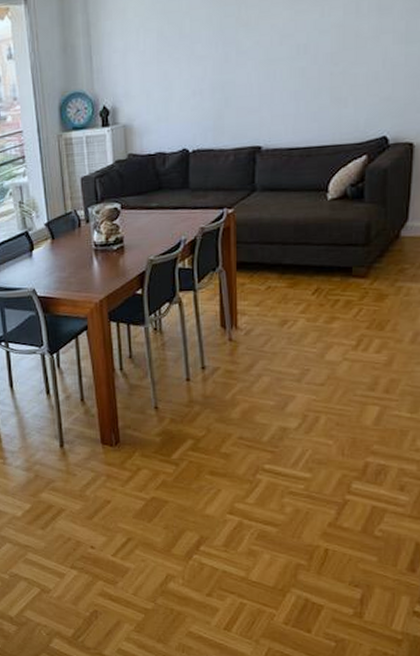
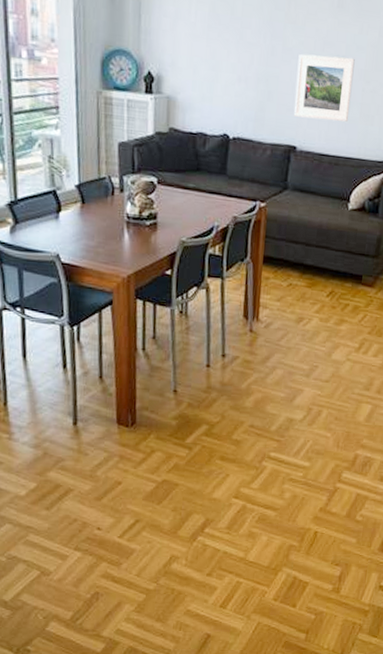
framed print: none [254,43,318,117] -> present [294,54,355,122]

